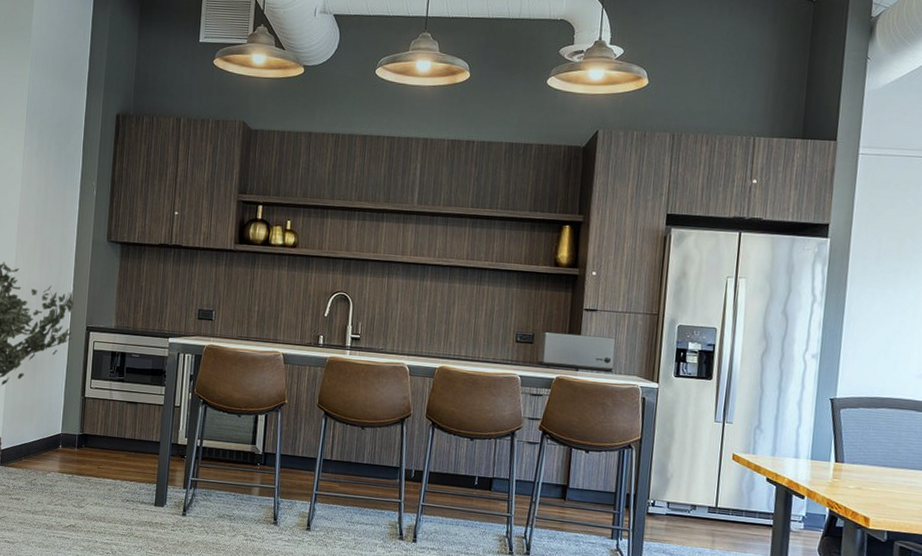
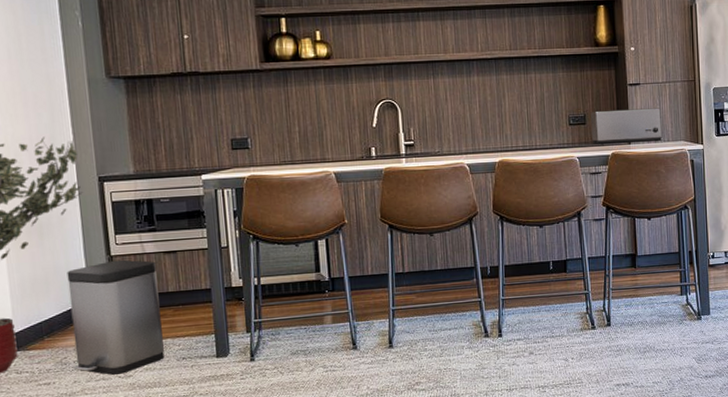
pedal bin: none [39,401,119,504] -> present [67,259,165,375]

